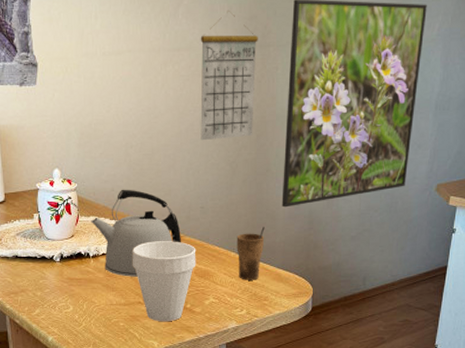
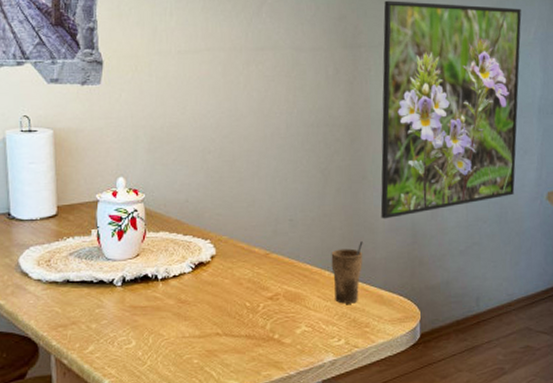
kettle: present [91,189,182,277] -> none [160,200,268,303]
cup: present [133,241,196,322] -> none [210,259,285,357]
calendar: present [200,10,258,141] -> none [286,9,349,146]

